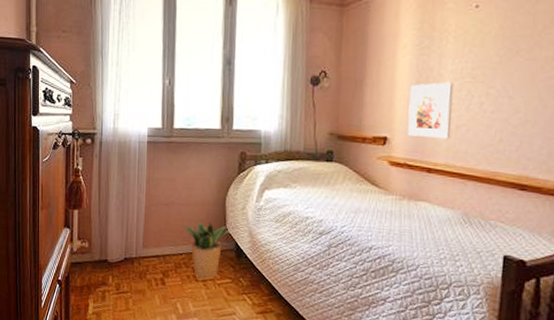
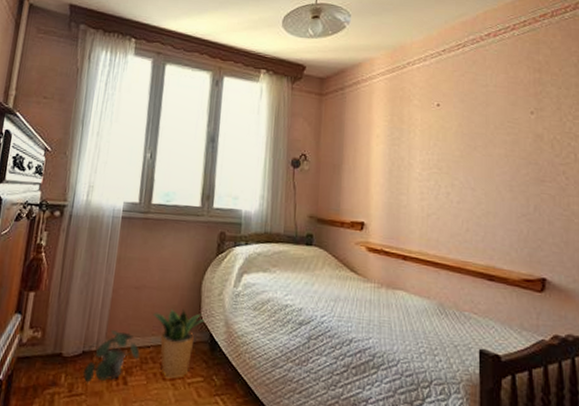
potted plant: none [127,240,174,283] -> present [83,330,140,383]
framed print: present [407,82,454,139] -> none [382,171,423,227]

